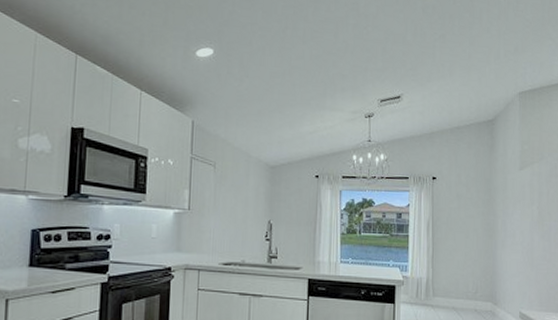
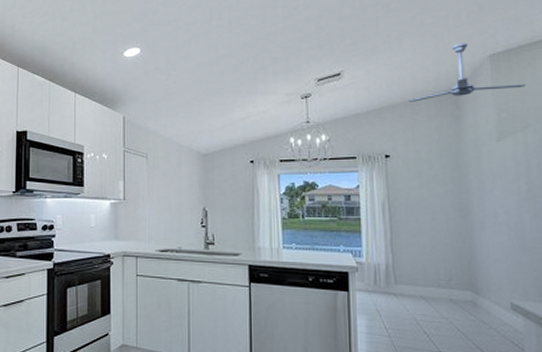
ceiling fan: none [454,79,544,129] -> present [408,43,526,102]

